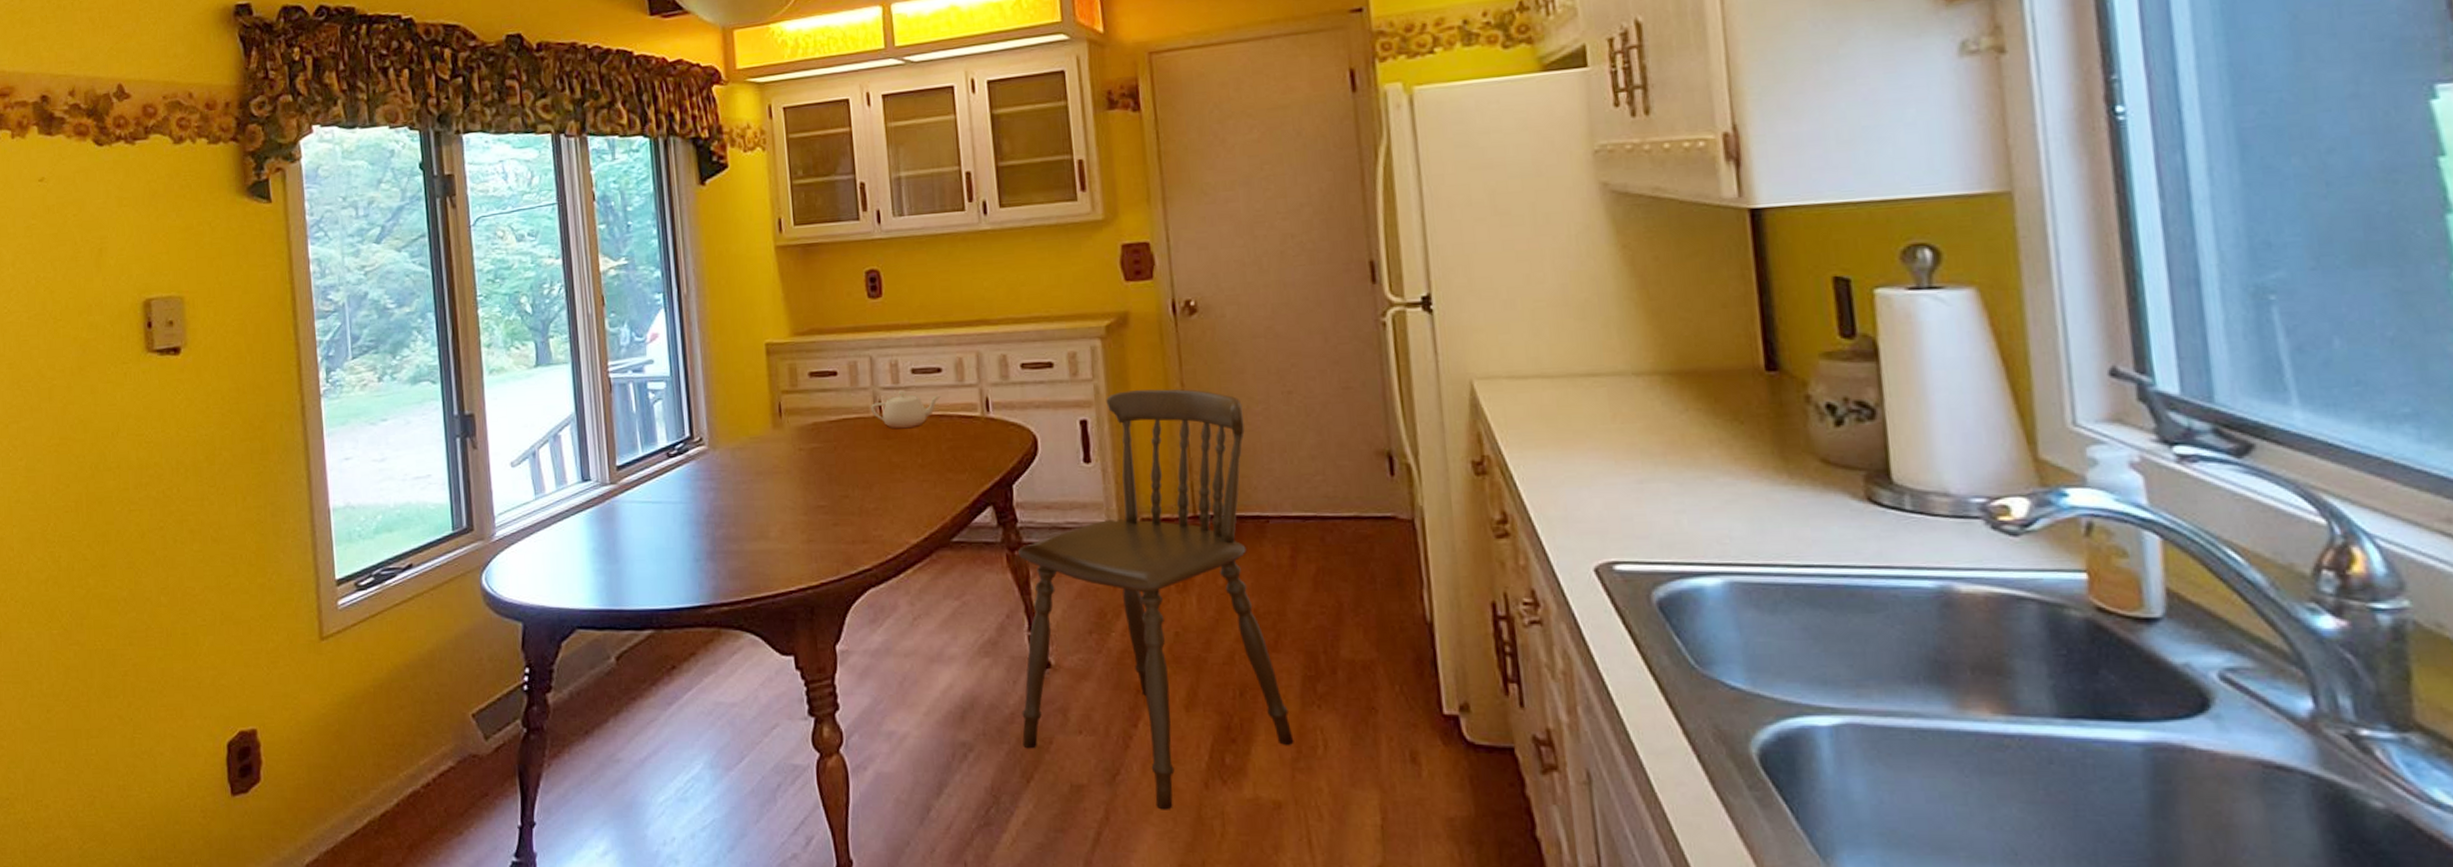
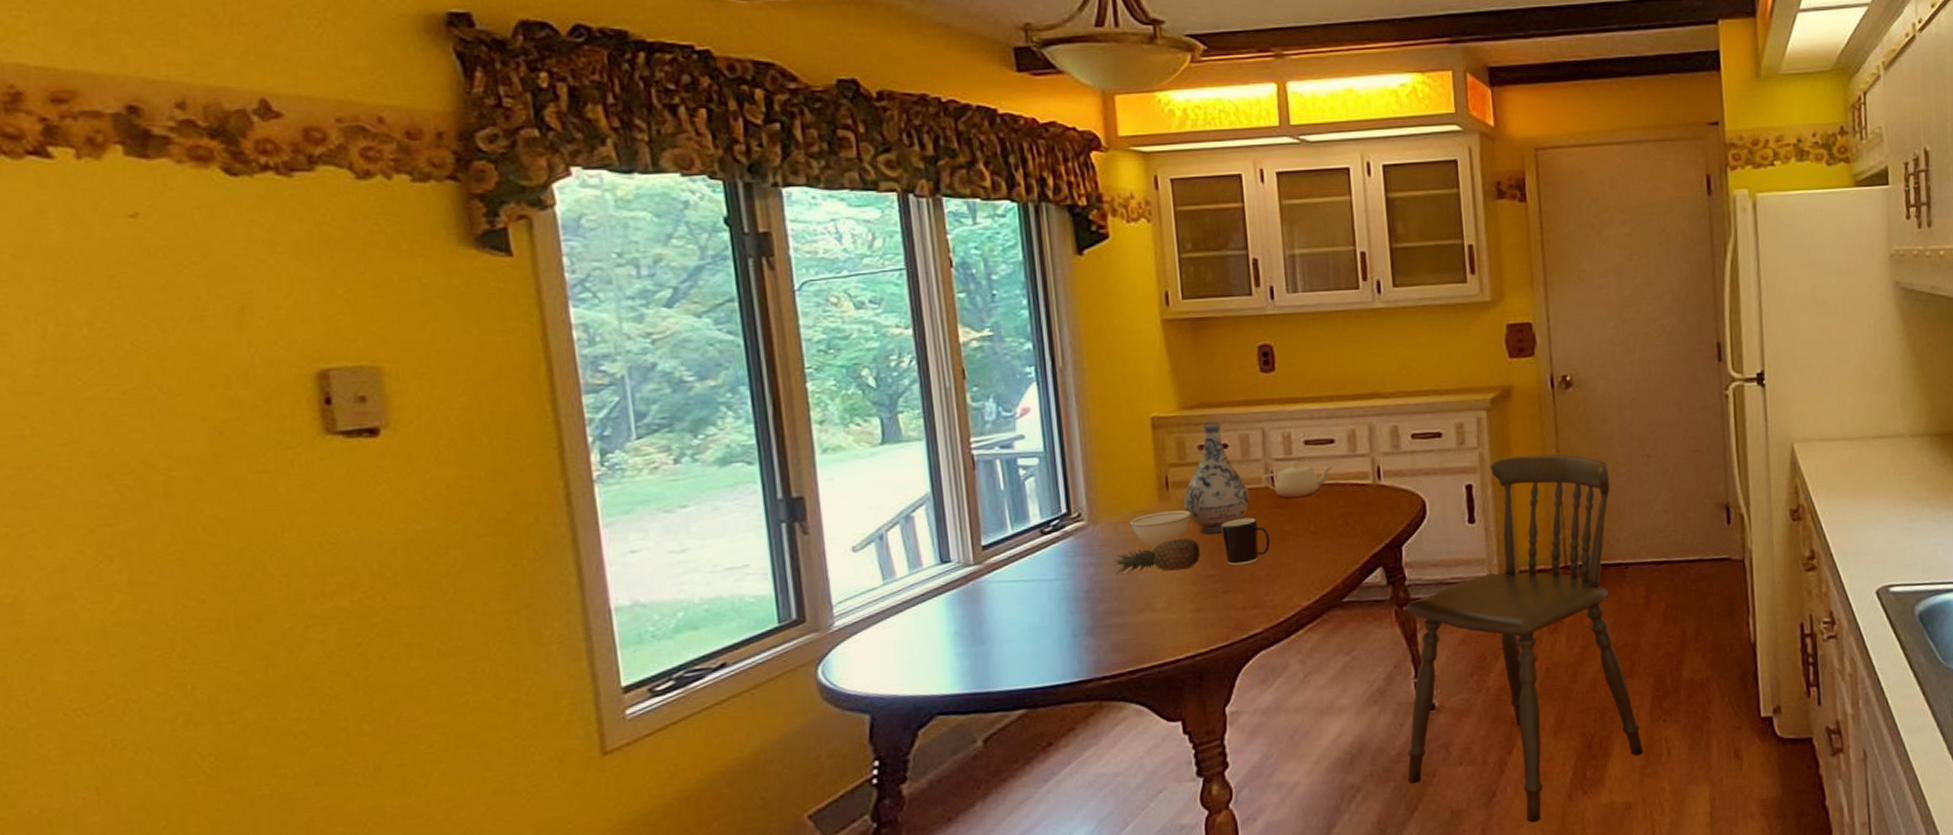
fruit: none [731,466,812,500] -> present [1113,538,1201,574]
bowl: none [746,438,803,478] -> present [1130,510,1192,551]
vase: none [795,348,859,464] -> present [1183,422,1250,535]
mug: none [831,448,879,498] -> present [1221,517,1271,567]

